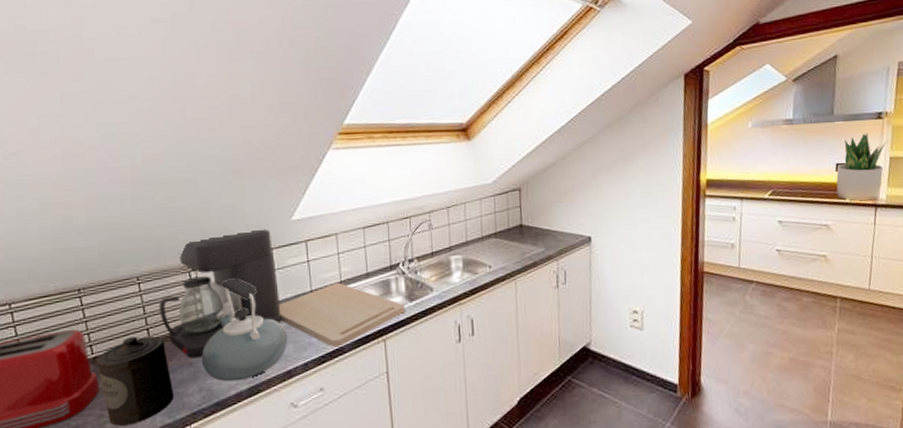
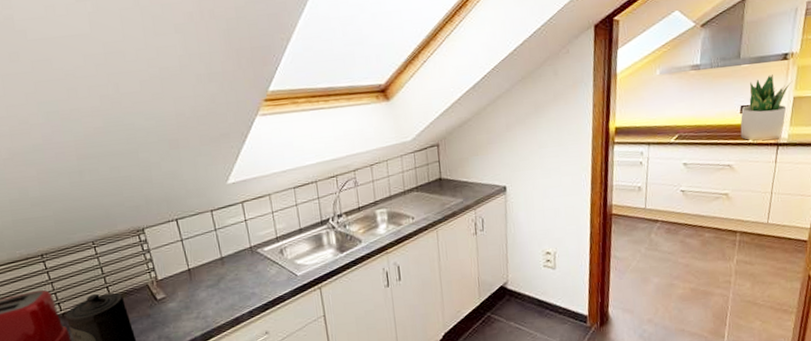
coffee maker: present [159,227,282,359] -> none [115,192,226,311]
kettle: present [201,278,288,382] -> none [157,239,234,330]
cutting board: present [278,283,405,348] -> none [222,239,337,296]

